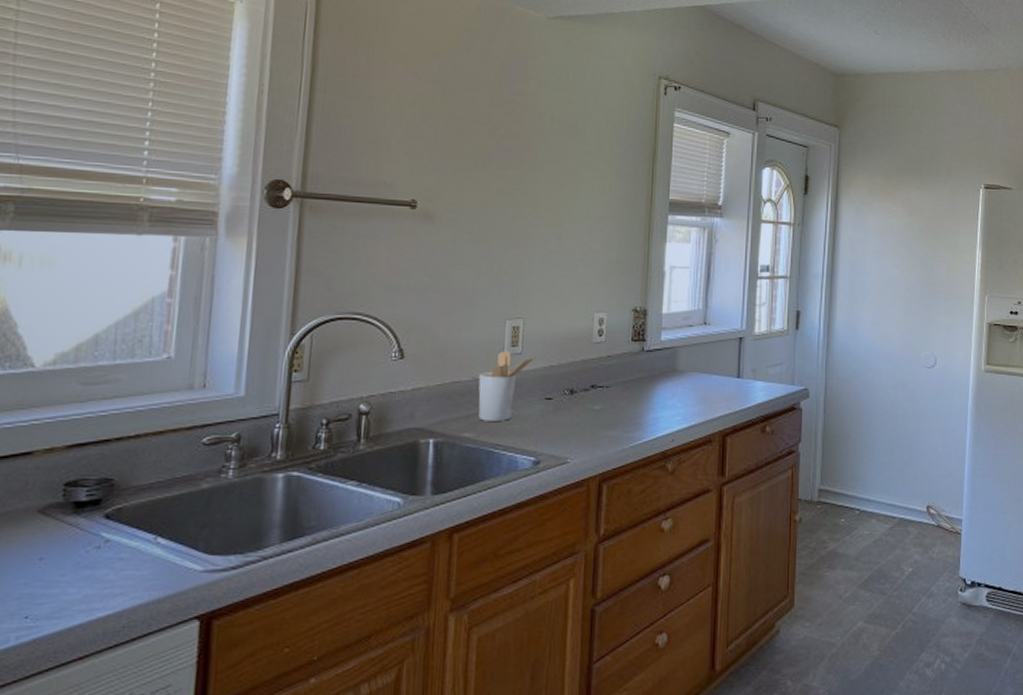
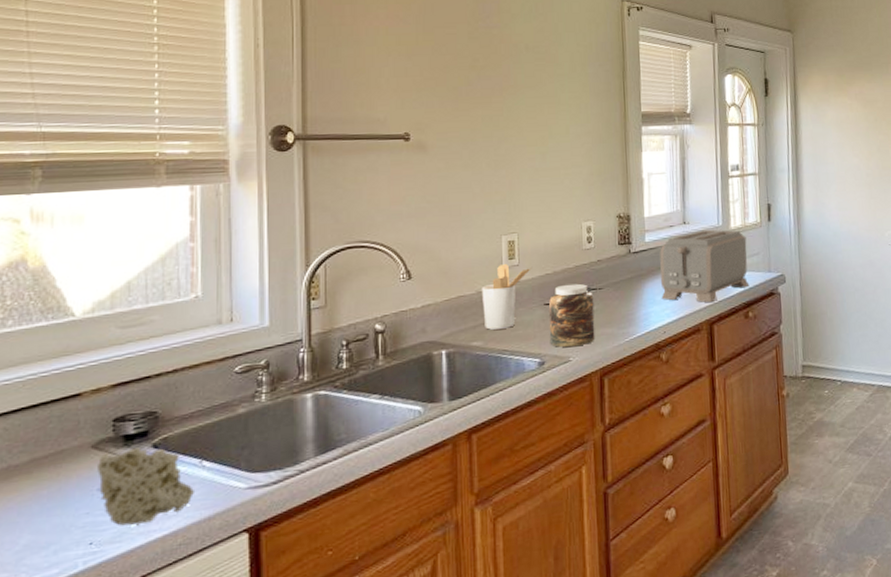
sponge: none [41,516,147,602] -> present [97,447,196,526]
jar: none [547,379,600,448] -> present [548,283,595,348]
toaster: none [672,333,771,413] -> present [660,229,750,303]

